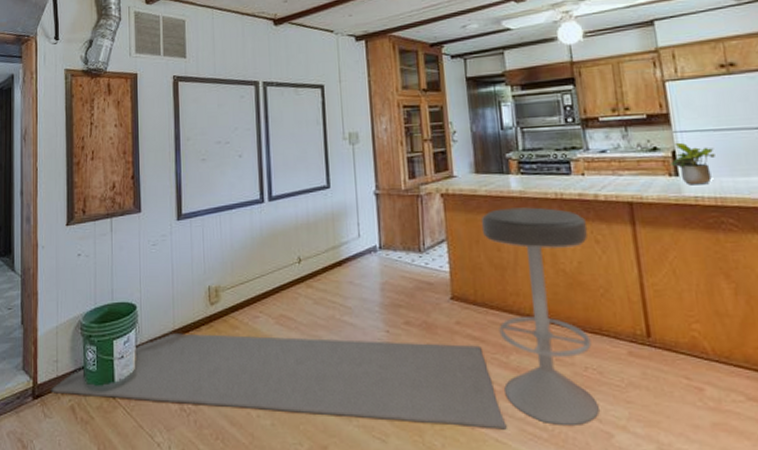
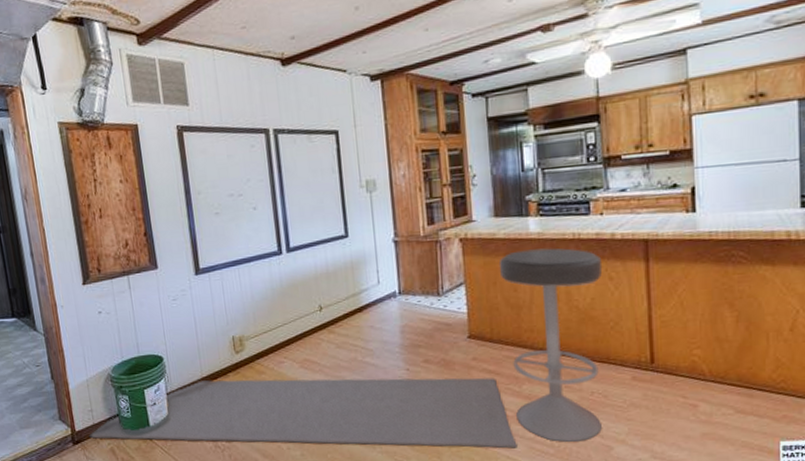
potted plant: present [669,142,715,186] -> none [687,178,734,221]

